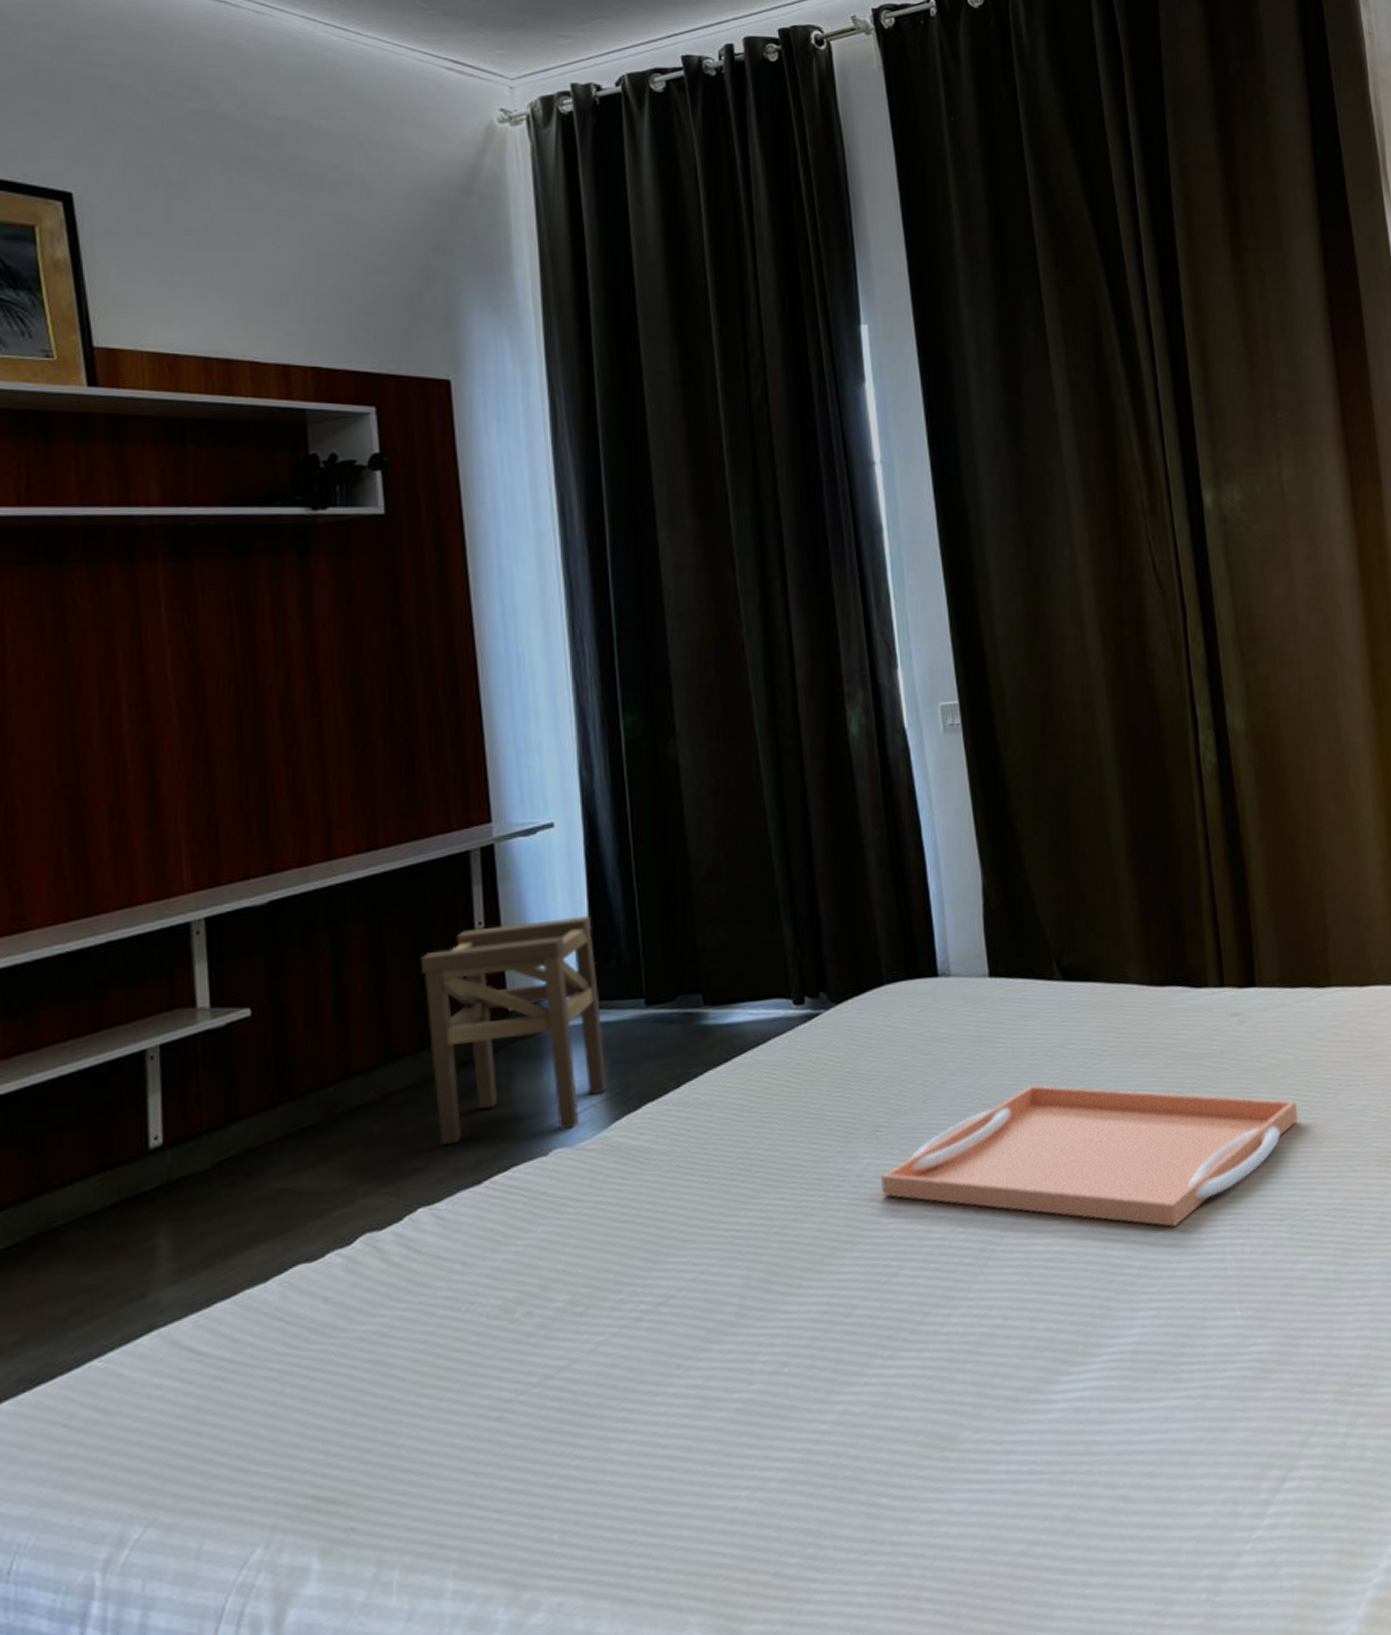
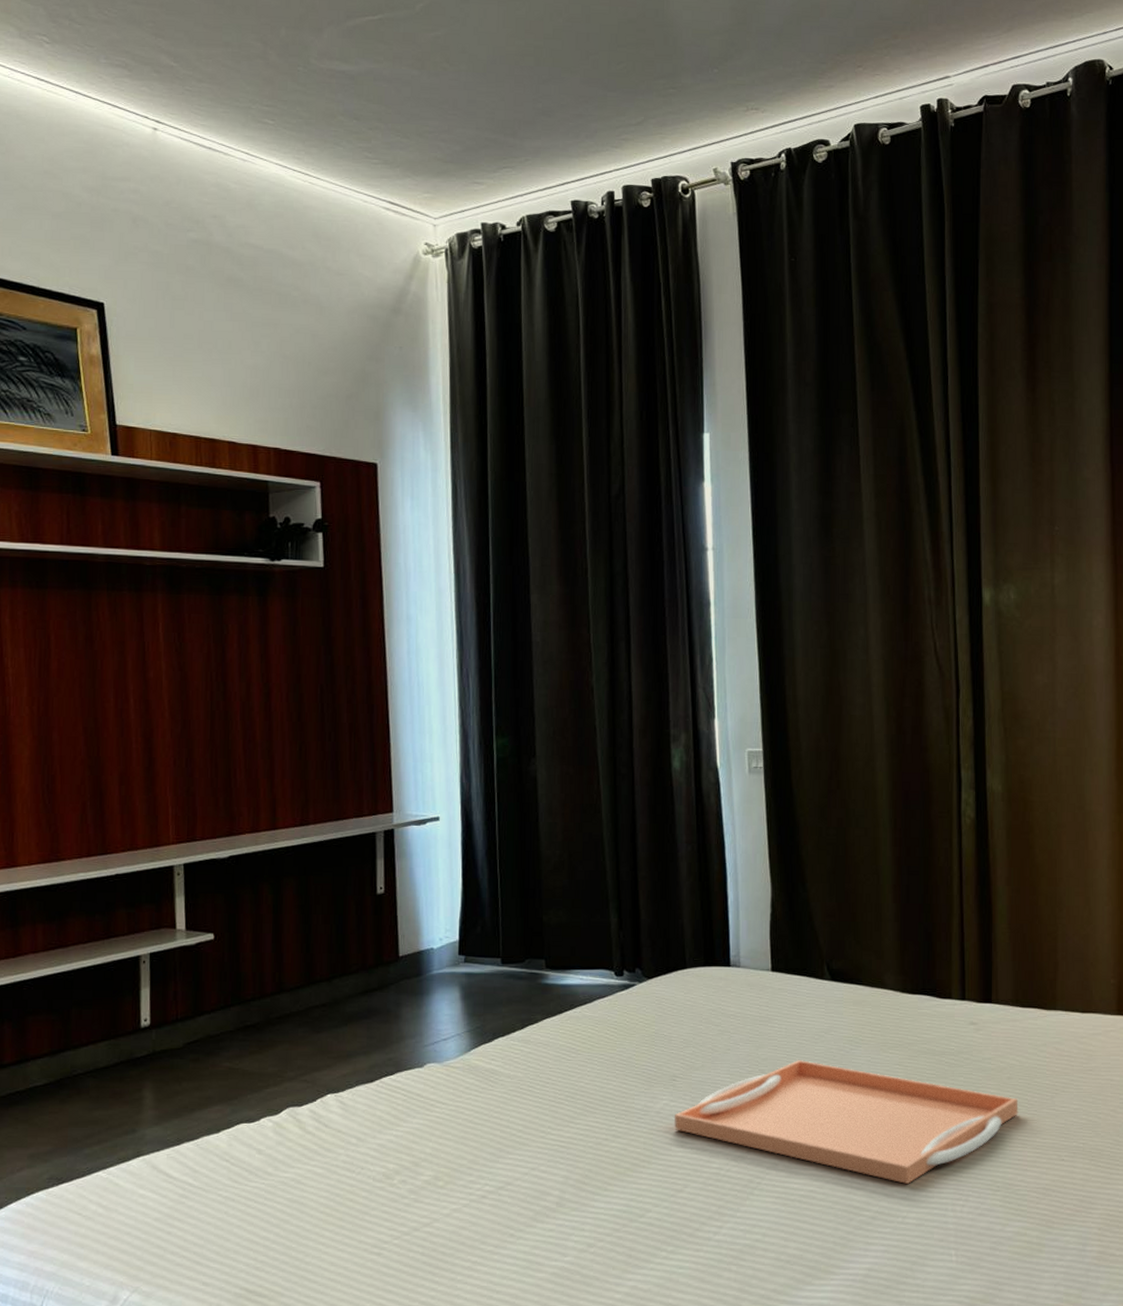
stool: present [420,916,607,1144] -> none [336,890,470,1050]

